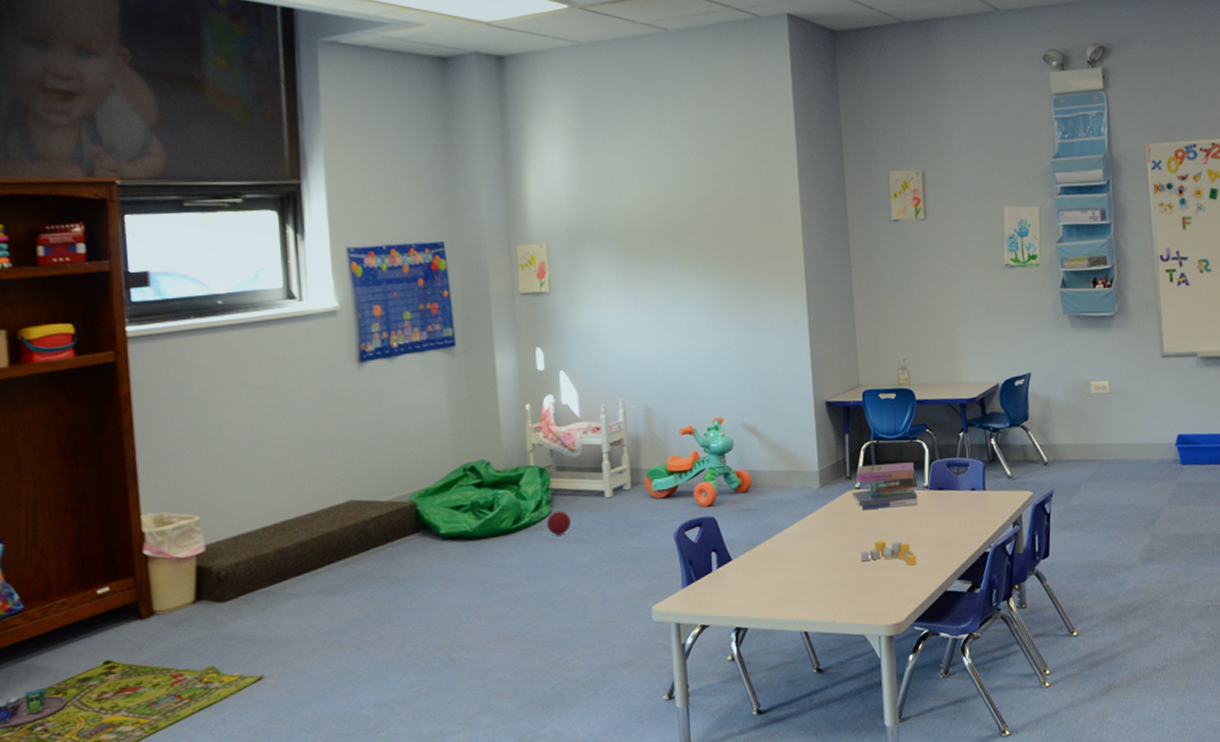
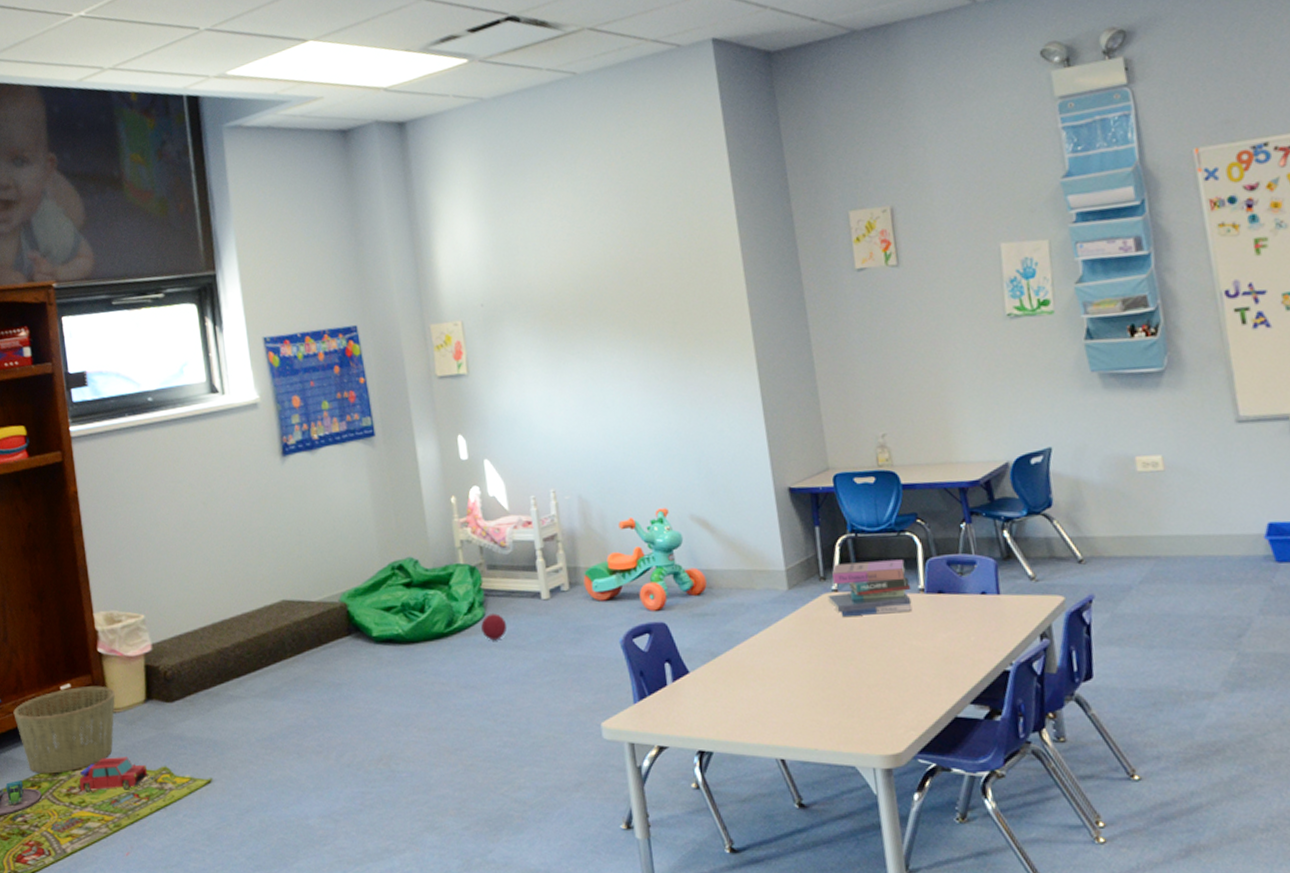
basket: none [39,588,160,681] -> present [13,686,115,774]
toy car: none [111,658,194,696] -> present [78,757,149,791]
toy blocks: present [860,540,917,566] -> none [843,653,916,685]

